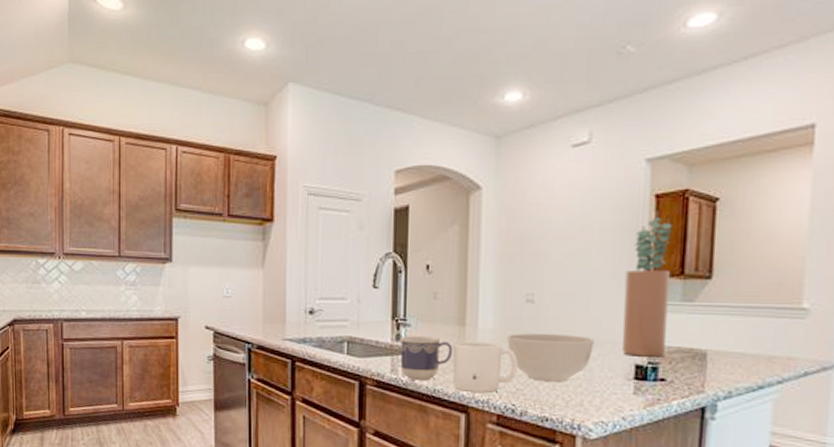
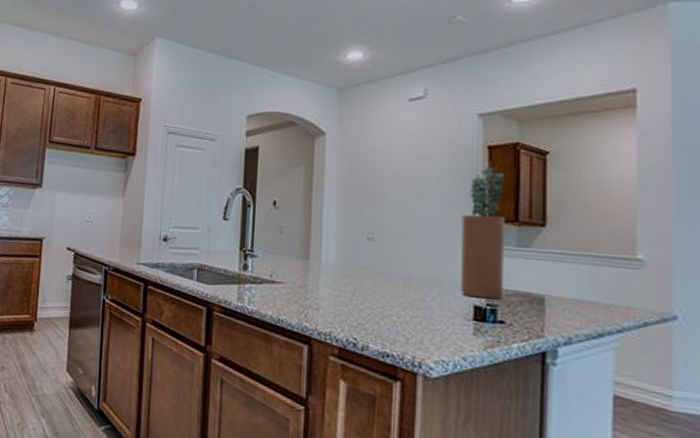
cup: present [399,336,453,382] -> none [246,266,297,311]
mug: present [452,341,518,394] -> none [296,274,360,327]
bowl: present [507,333,594,382] -> none [349,269,433,319]

